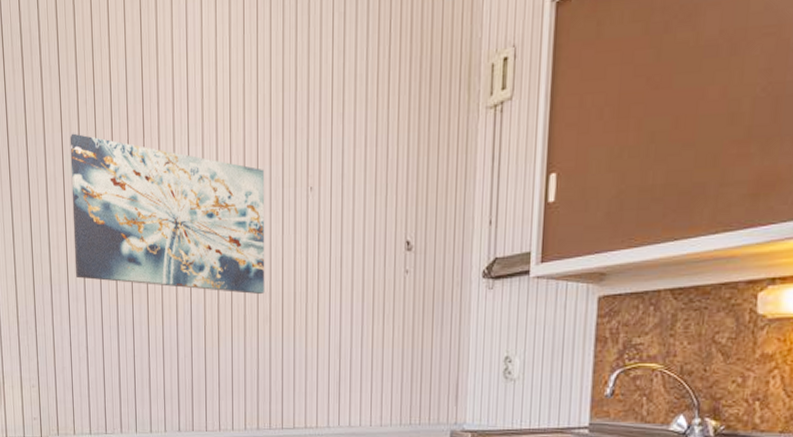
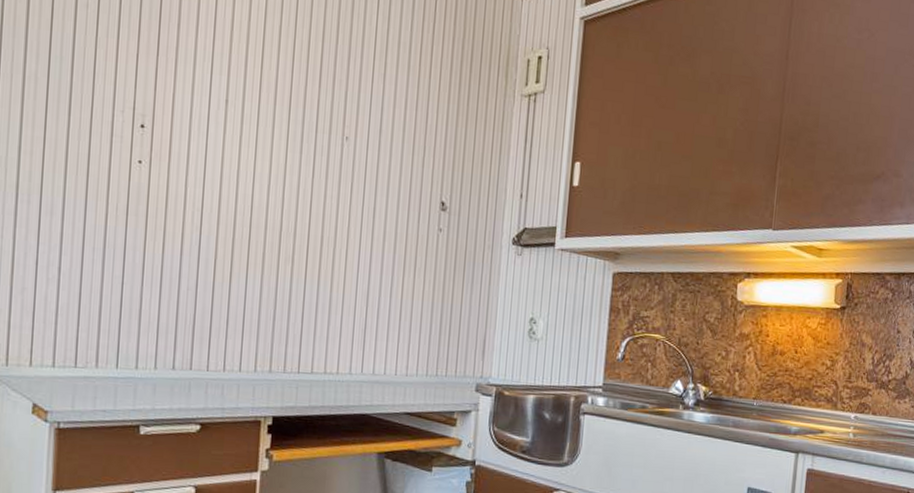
wall art: present [70,133,265,295] -> none [52,34,296,234]

